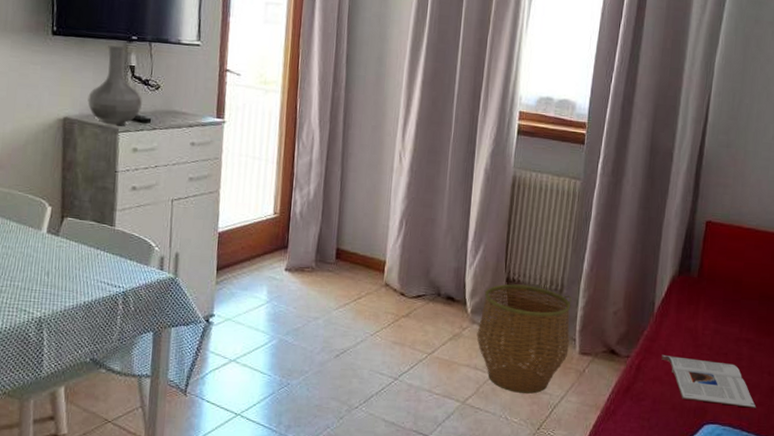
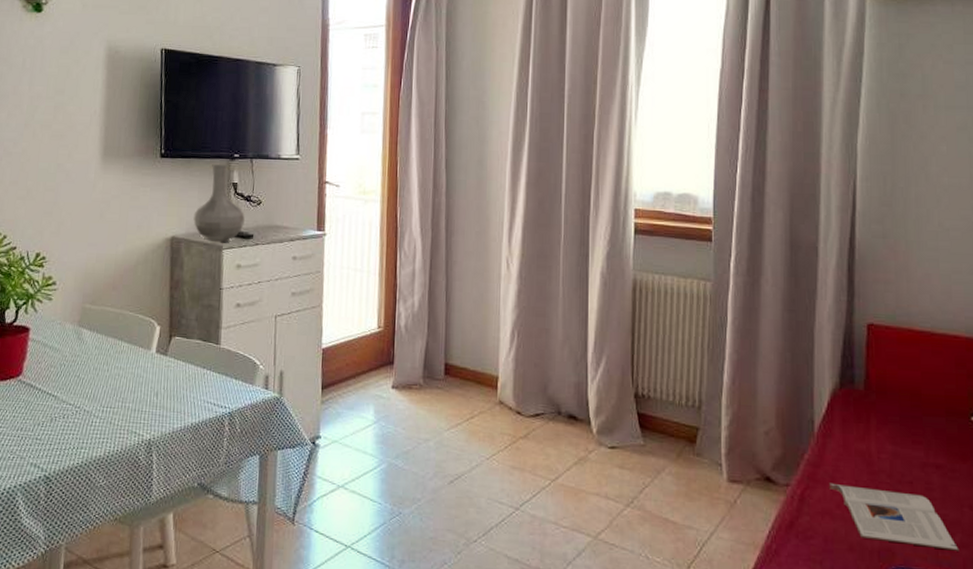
basket: present [476,284,572,394] -> none [605,400,714,528]

